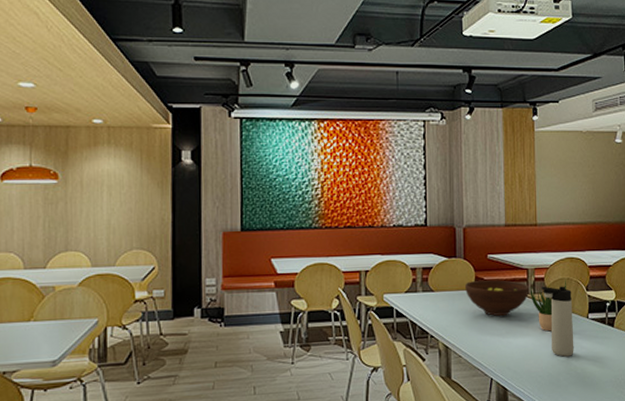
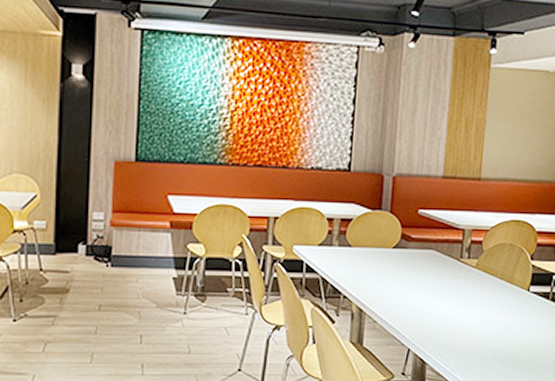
fruit bowl: present [464,280,530,317] -> none [387,237,464,281]
potted plant: present [530,279,567,332] -> none [463,244,509,302]
thermos bottle: present [541,286,574,357] -> none [478,250,513,332]

